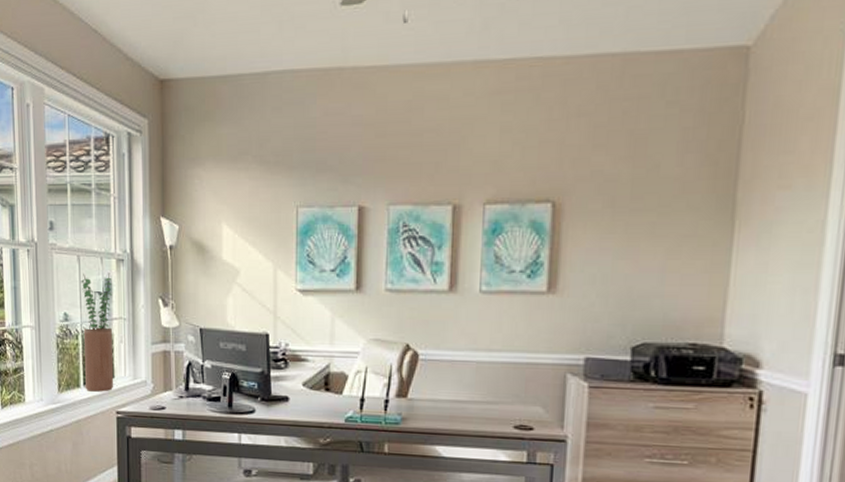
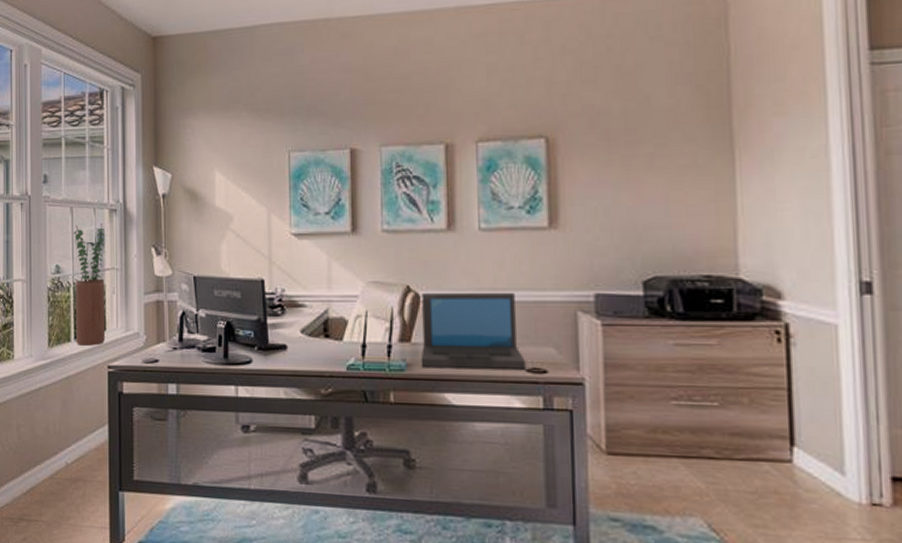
laptop: none [416,352,514,426] -> present [422,292,526,369]

